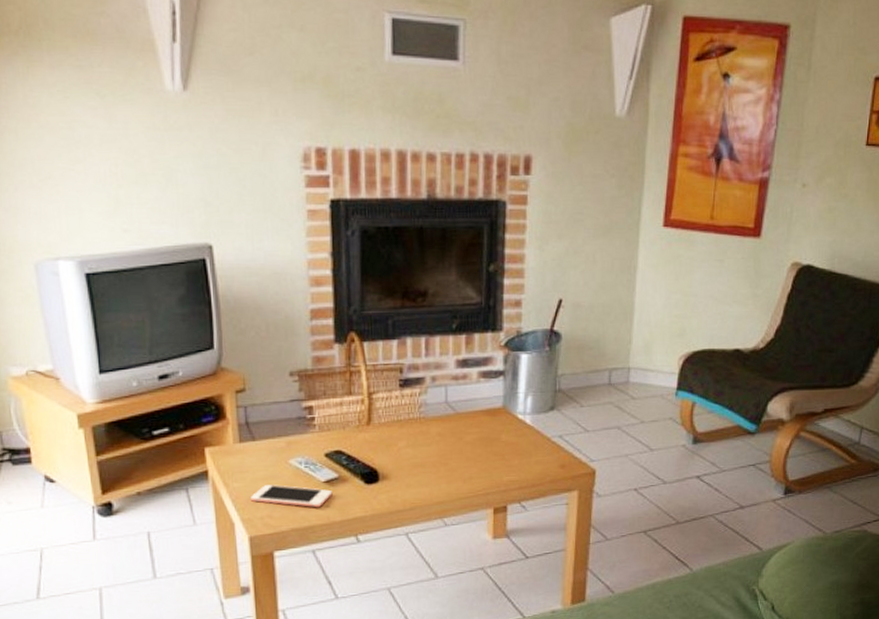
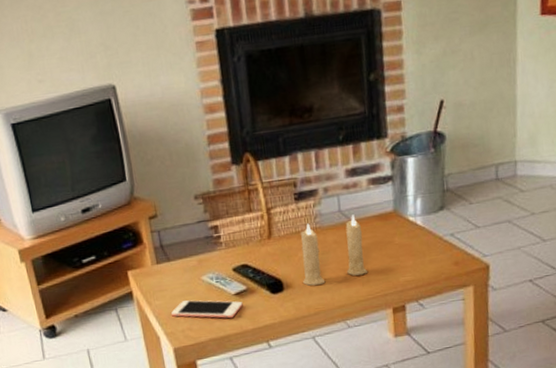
candle: none [401,407,471,479] -> present [300,214,368,286]

